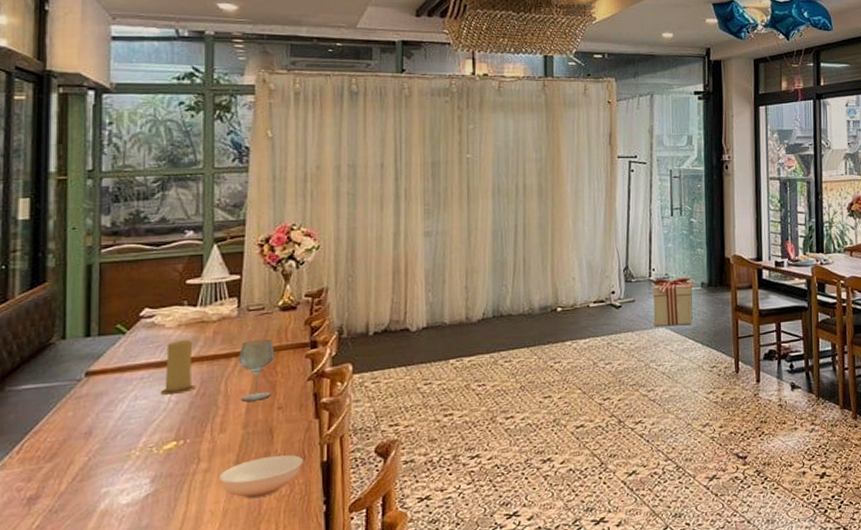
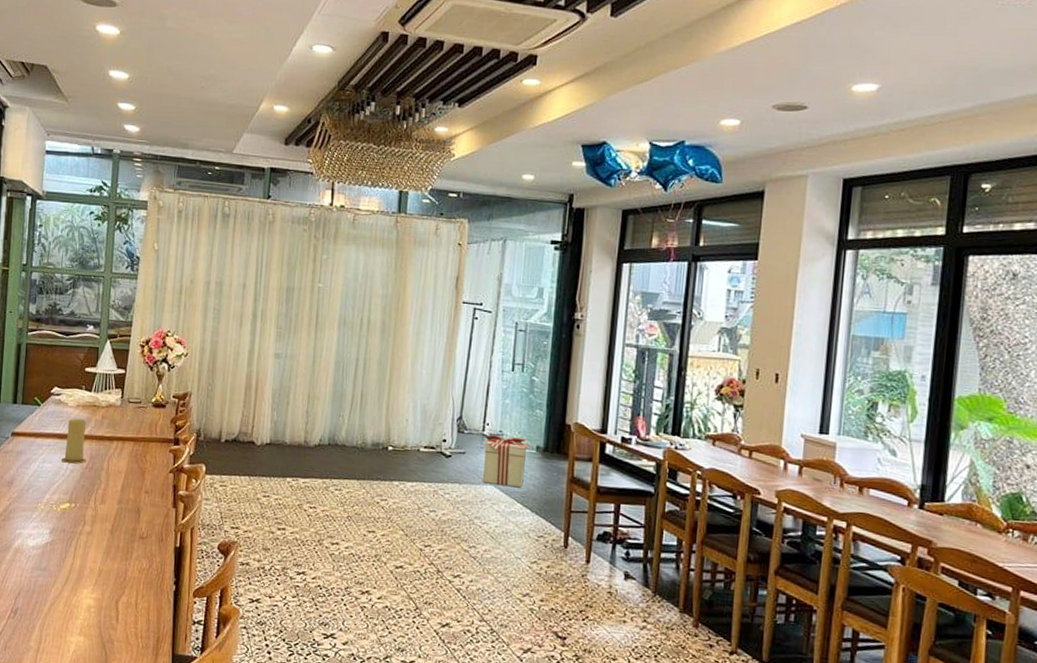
bowl: present [218,455,303,499] -> none [97,532,161,566]
wine glass: present [237,338,275,402] -> none [118,428,146,482]

